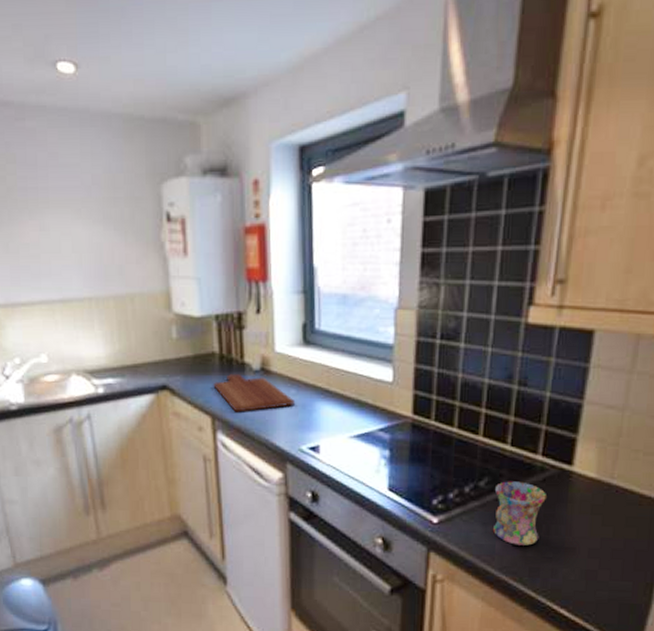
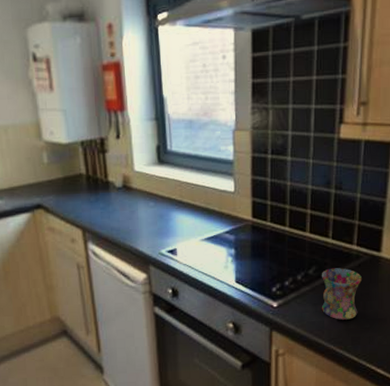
cutting board: present [213,374,295,412] -> none [82,192,154,225]

